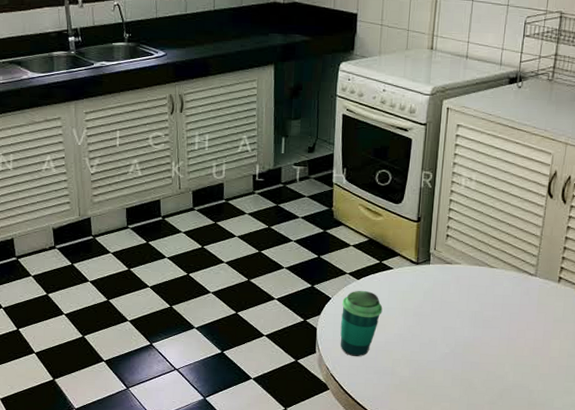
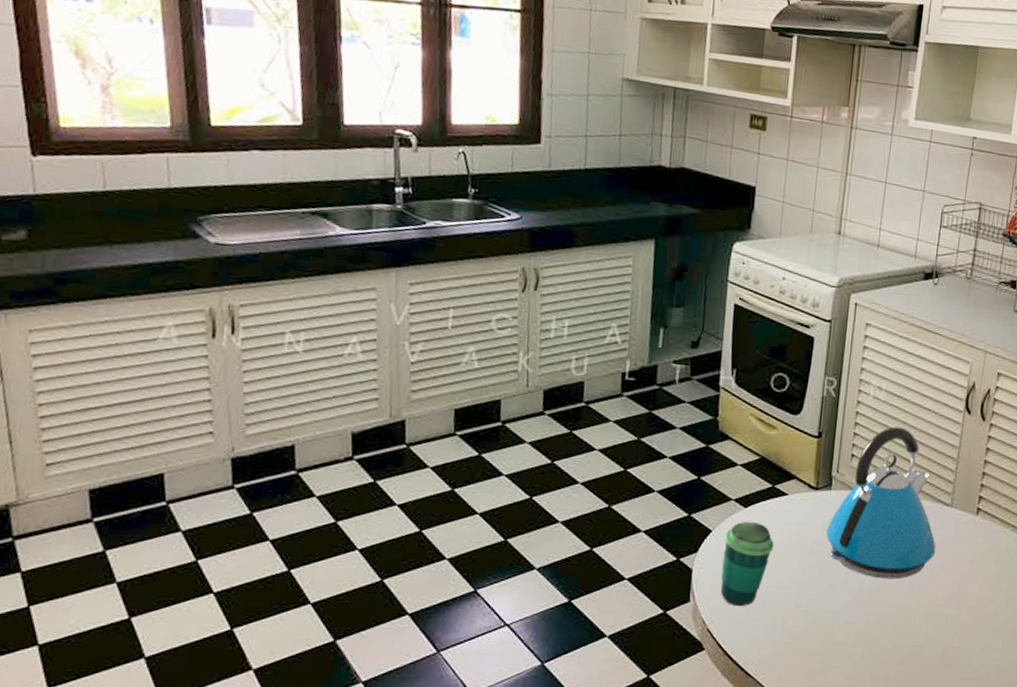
kettle: none [426,211,522,336] -> present [826,426,936,579]

